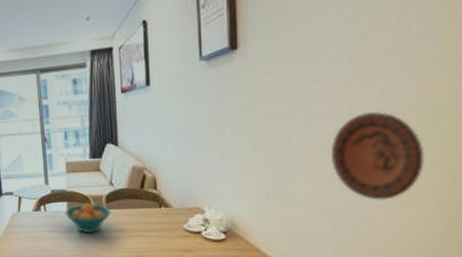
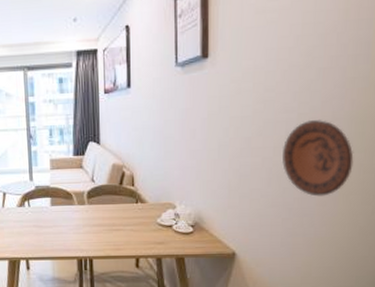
fruit bowl: present [65,202,111,233] -> none [48,198,92,227]

